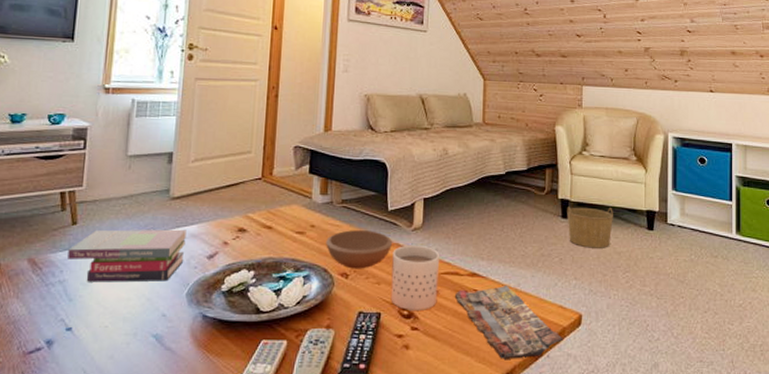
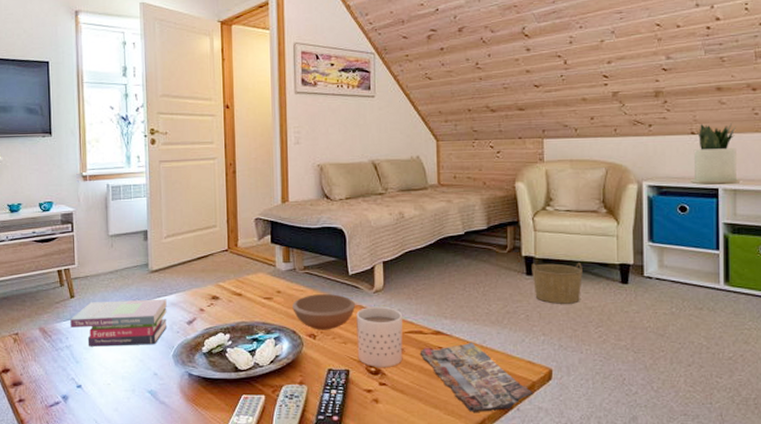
planter: none [708,83,751,140] -> present [689,123,742,185]

